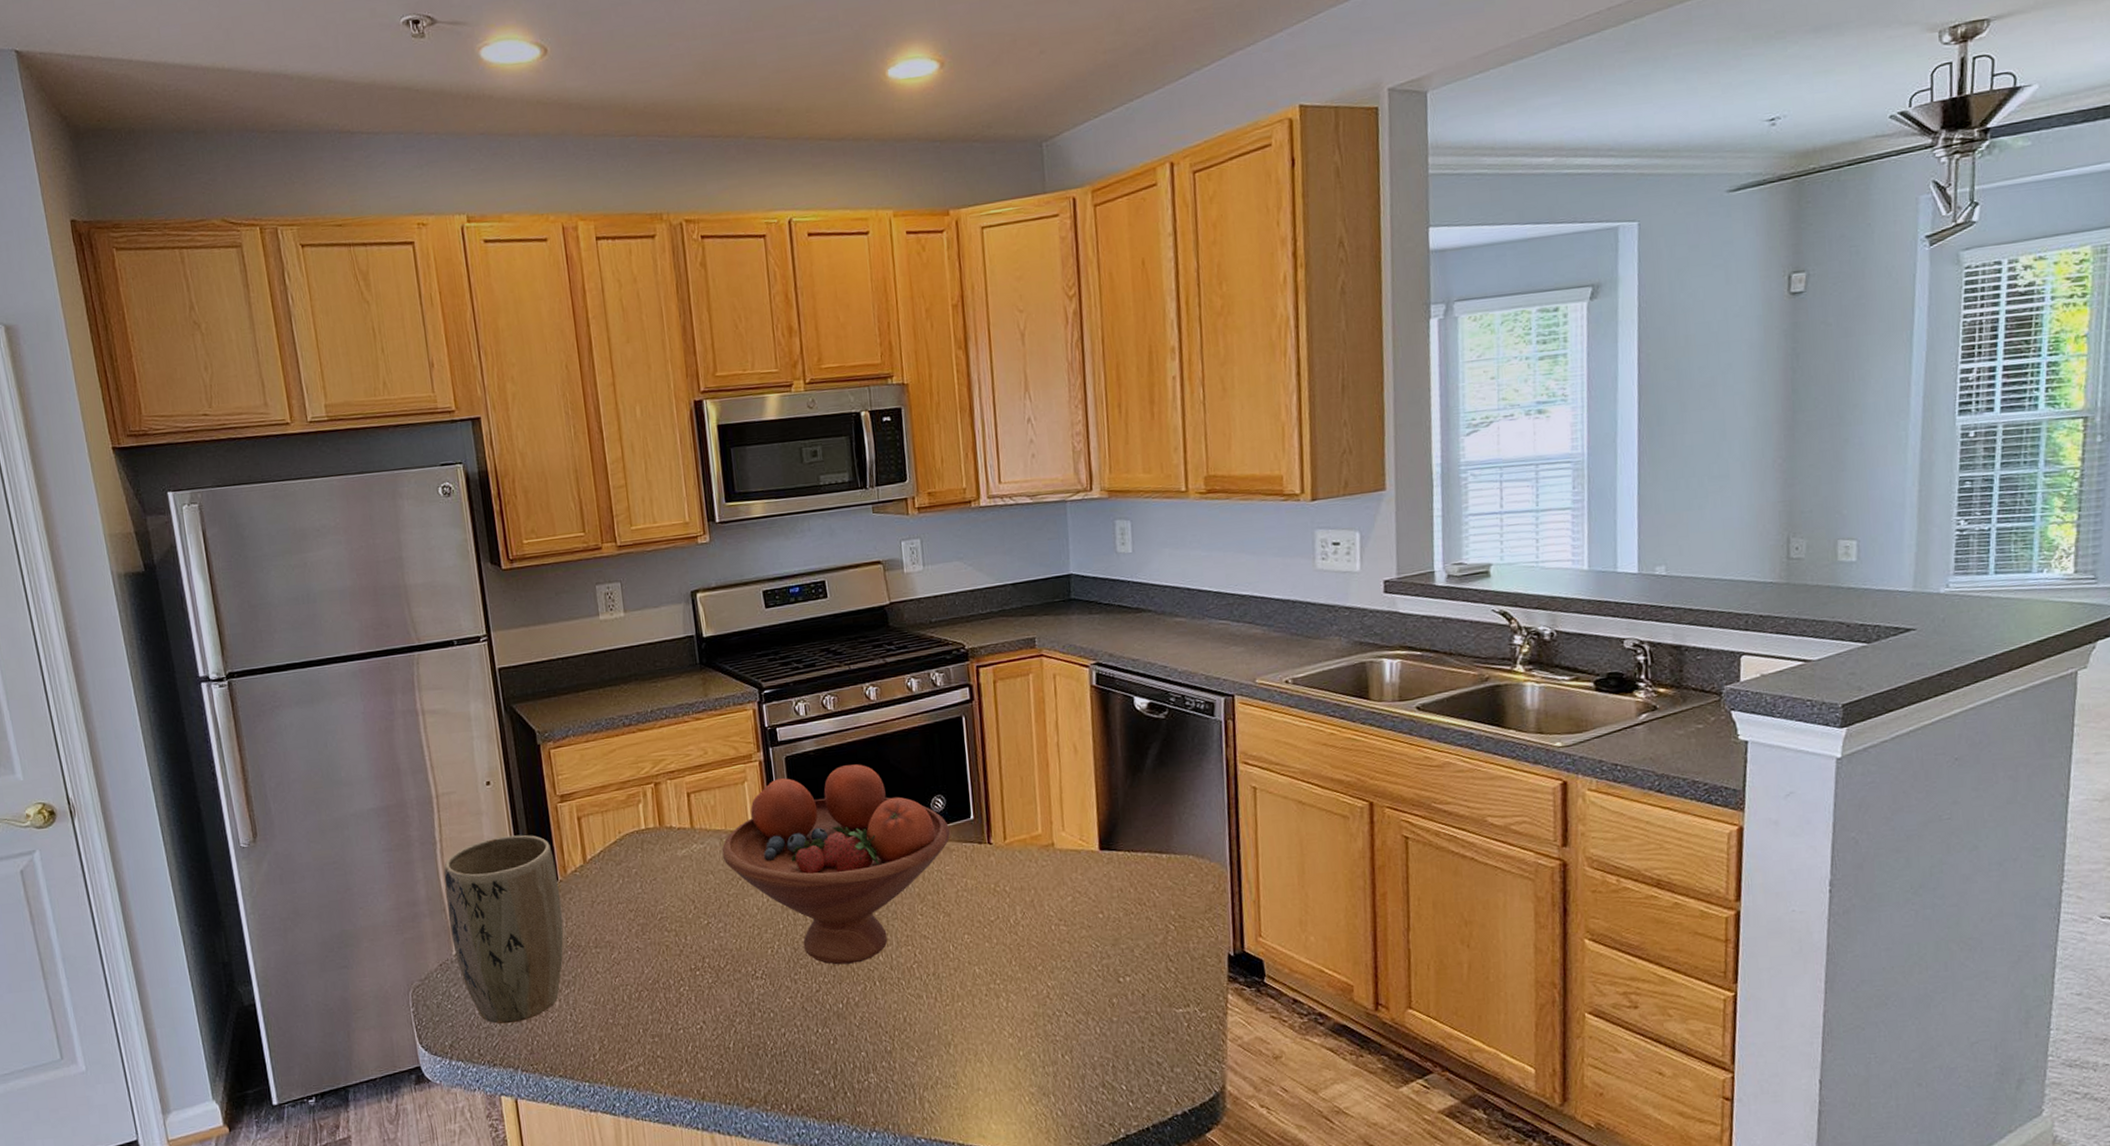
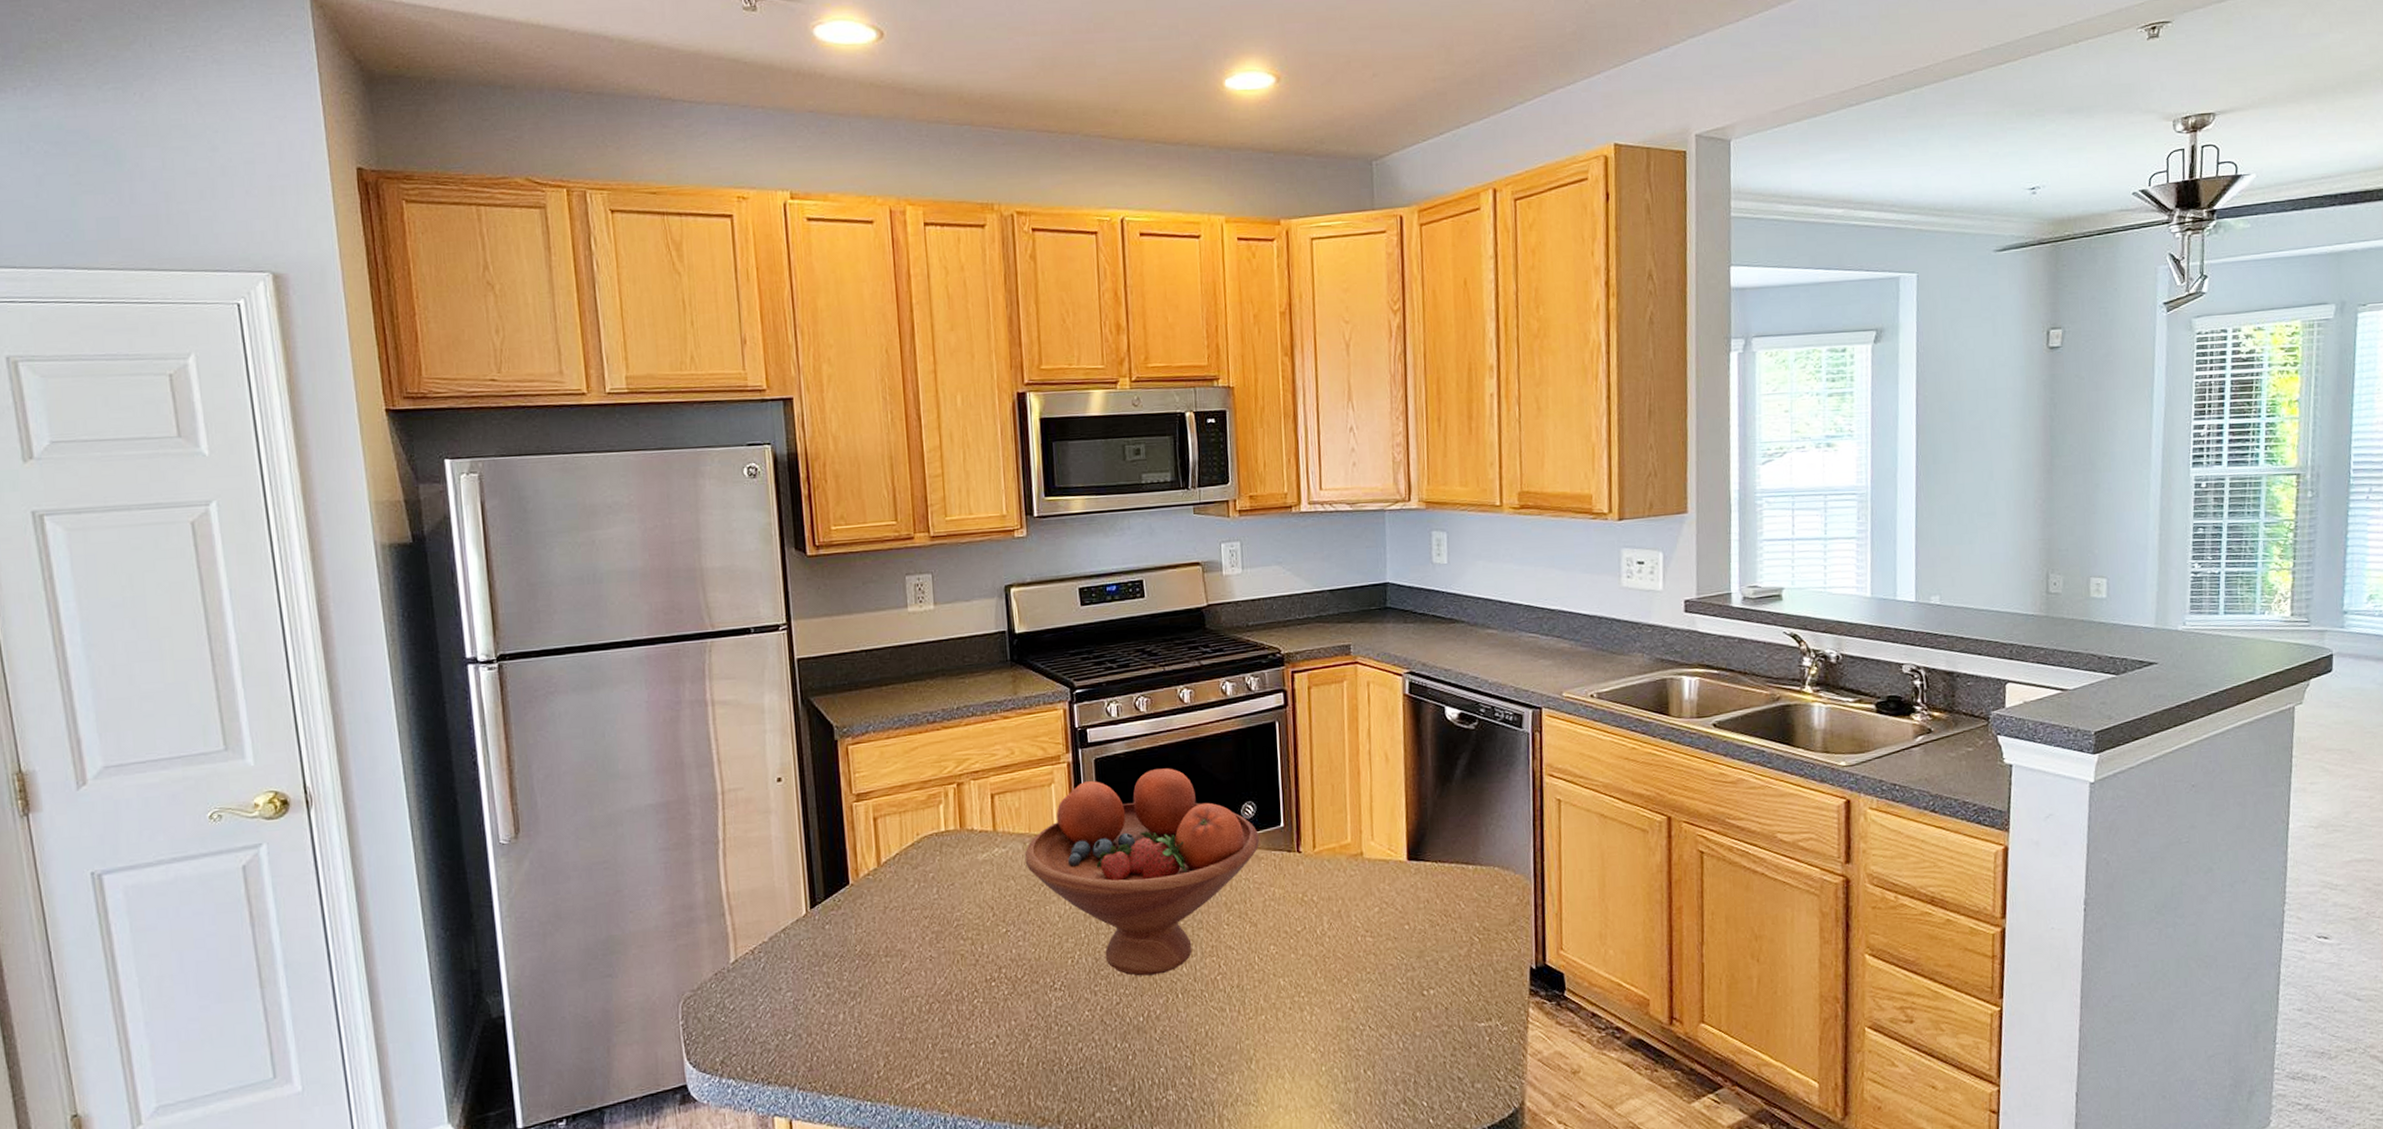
plant pot: present [443,835,564,1024] -> none [725,835,852,1039]

